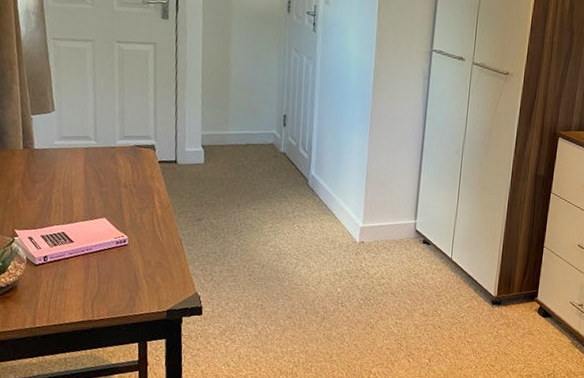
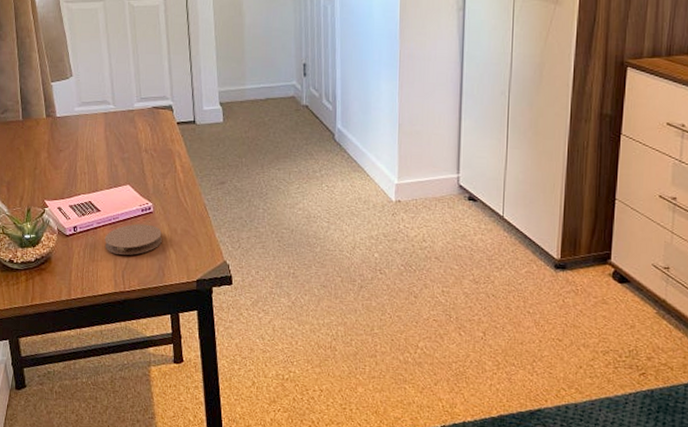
coaster: none [76,255,136,285] -> present [104,223,162,255]

